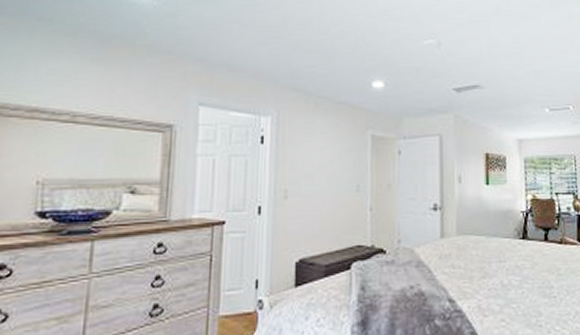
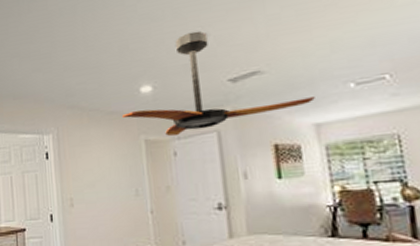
ceiling fan: none [351,37,520,135] -> present [122,30,315,136]

